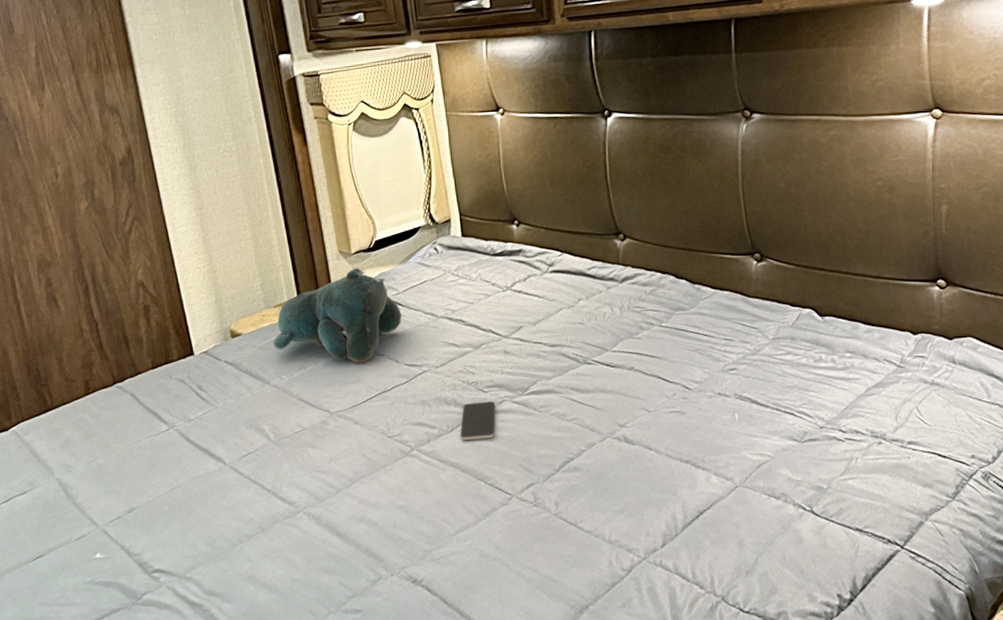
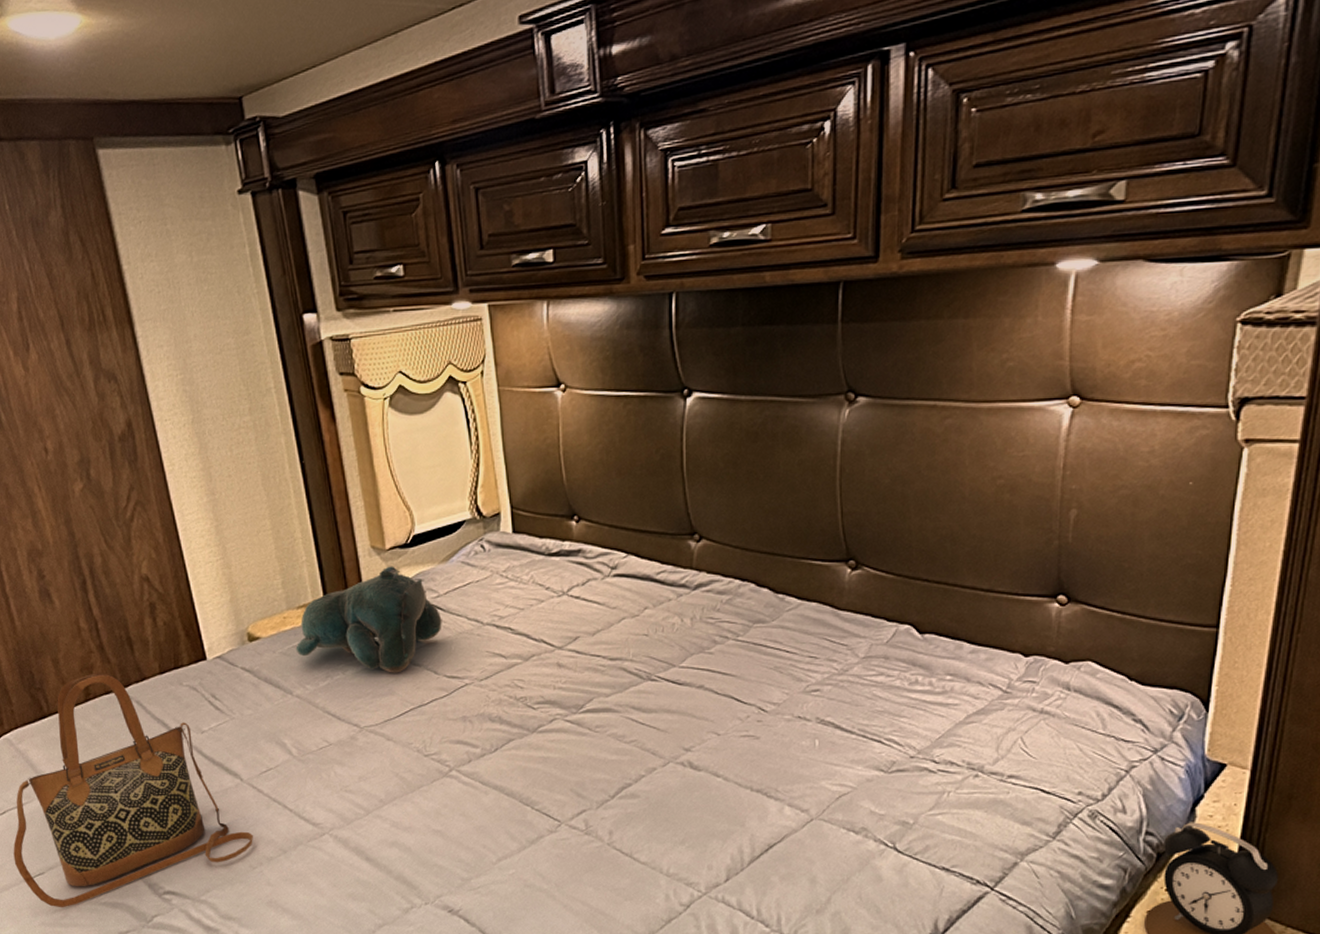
handbag: none [16,368,235,589] -> present [13,671,253,908]
smartphone: present [460,401,496,441] -> none [505,719,546,762]

